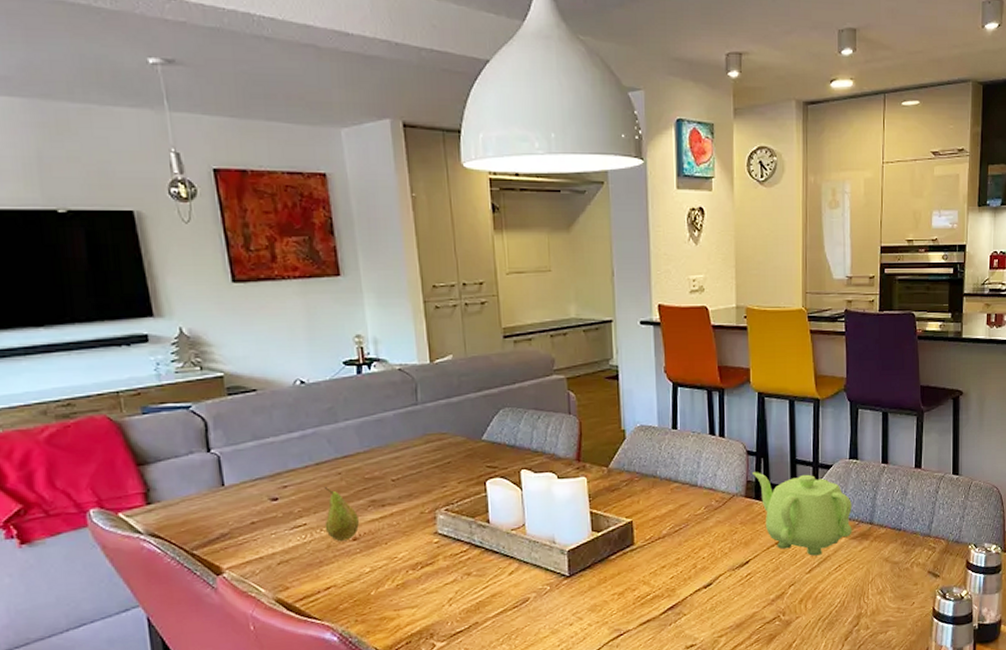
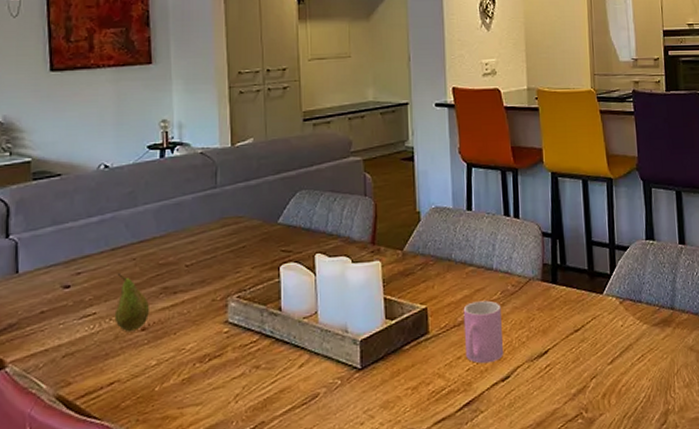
cup: none [667,515,706,573] -> present [463,300,503,364]
teapot: present [752,472,852,556] -> none [547,254,653,345]

